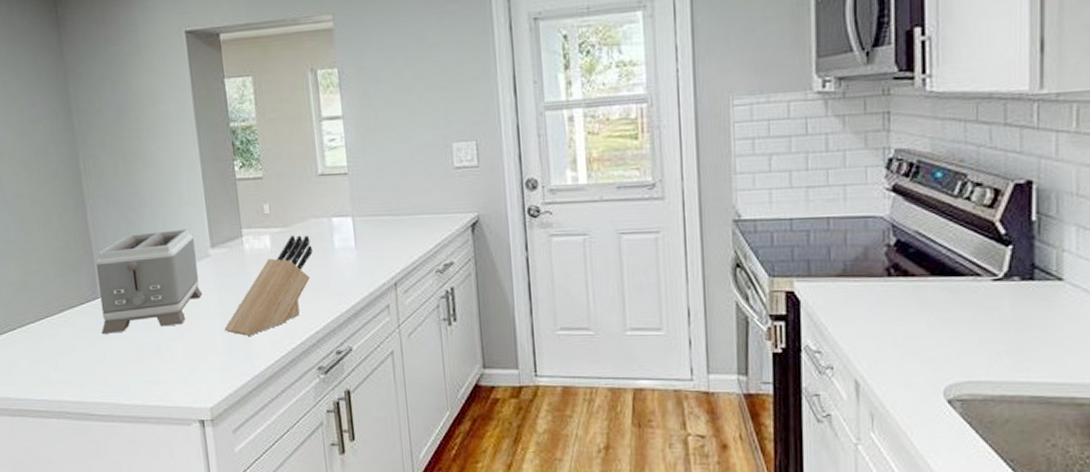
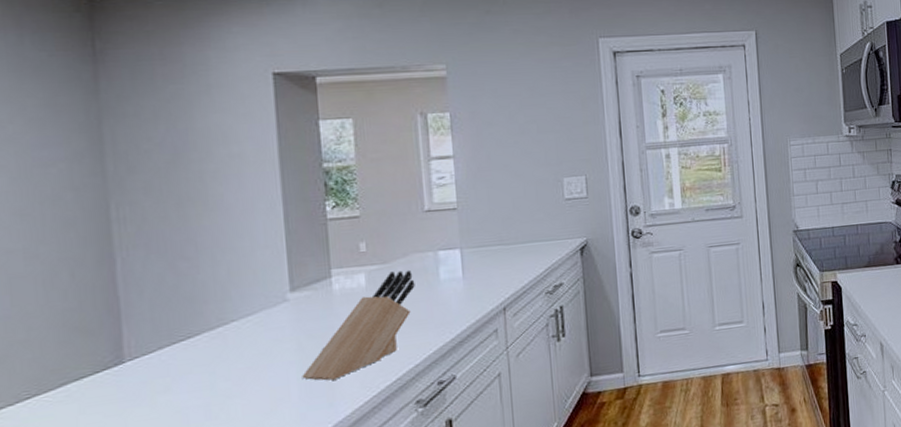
toaster: present [95,229,203,335] -> none [123,274,276,406]

